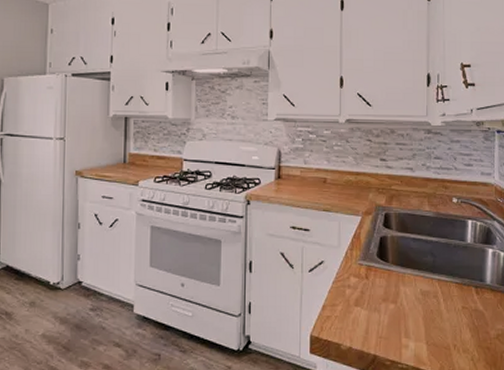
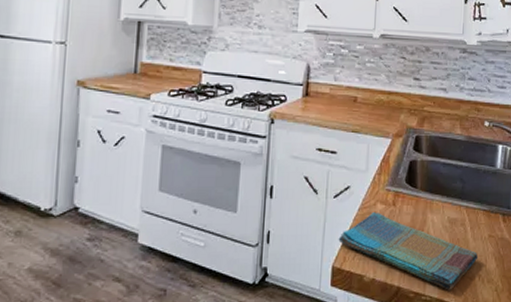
dish towel: none [315,285,453,359] -> present [338,213,479,290]

